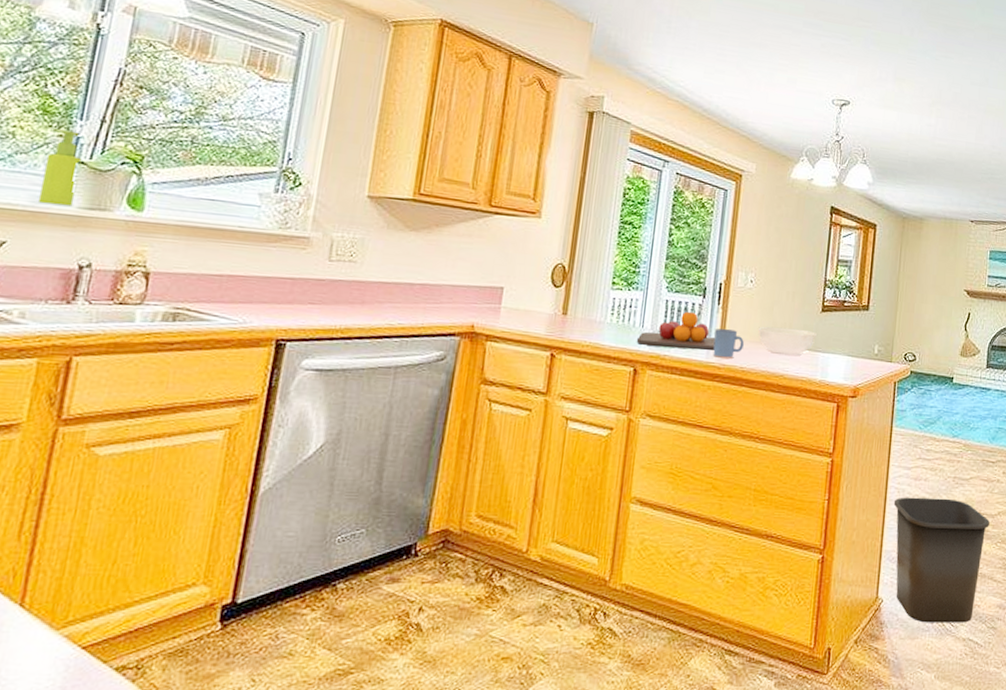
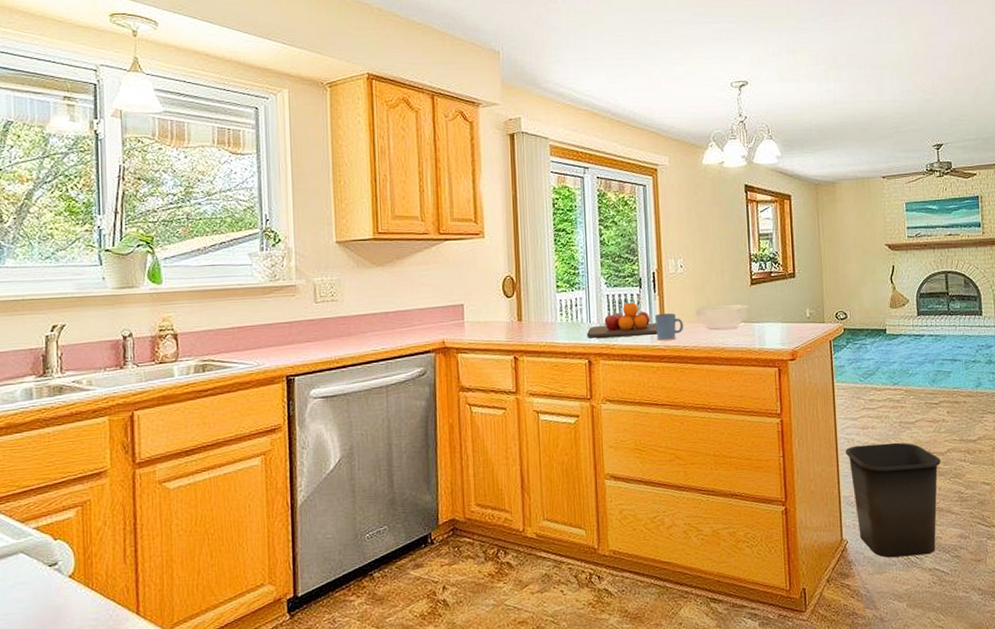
soap dispenser: present [37,129,82,207] -> none [79,225,108,290]

